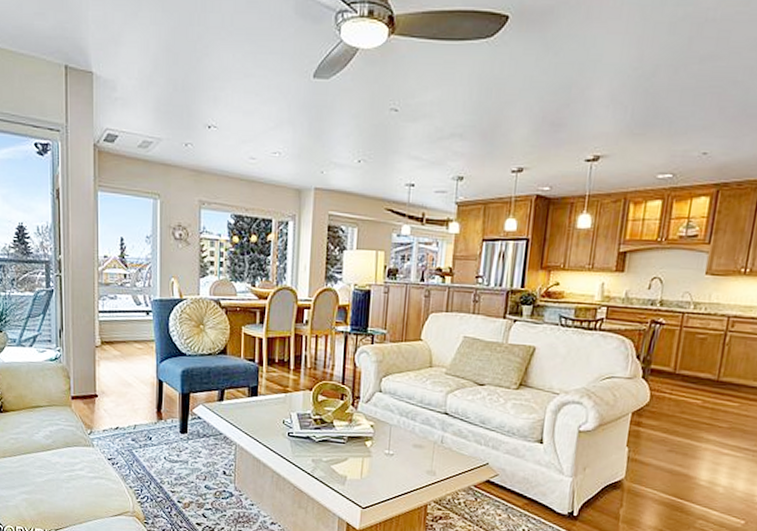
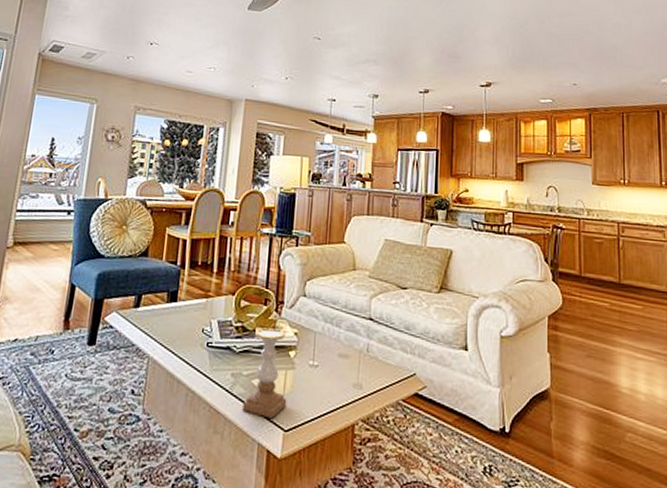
candle holder: none [323,420,364,498] -> present [242,327,287,419]

